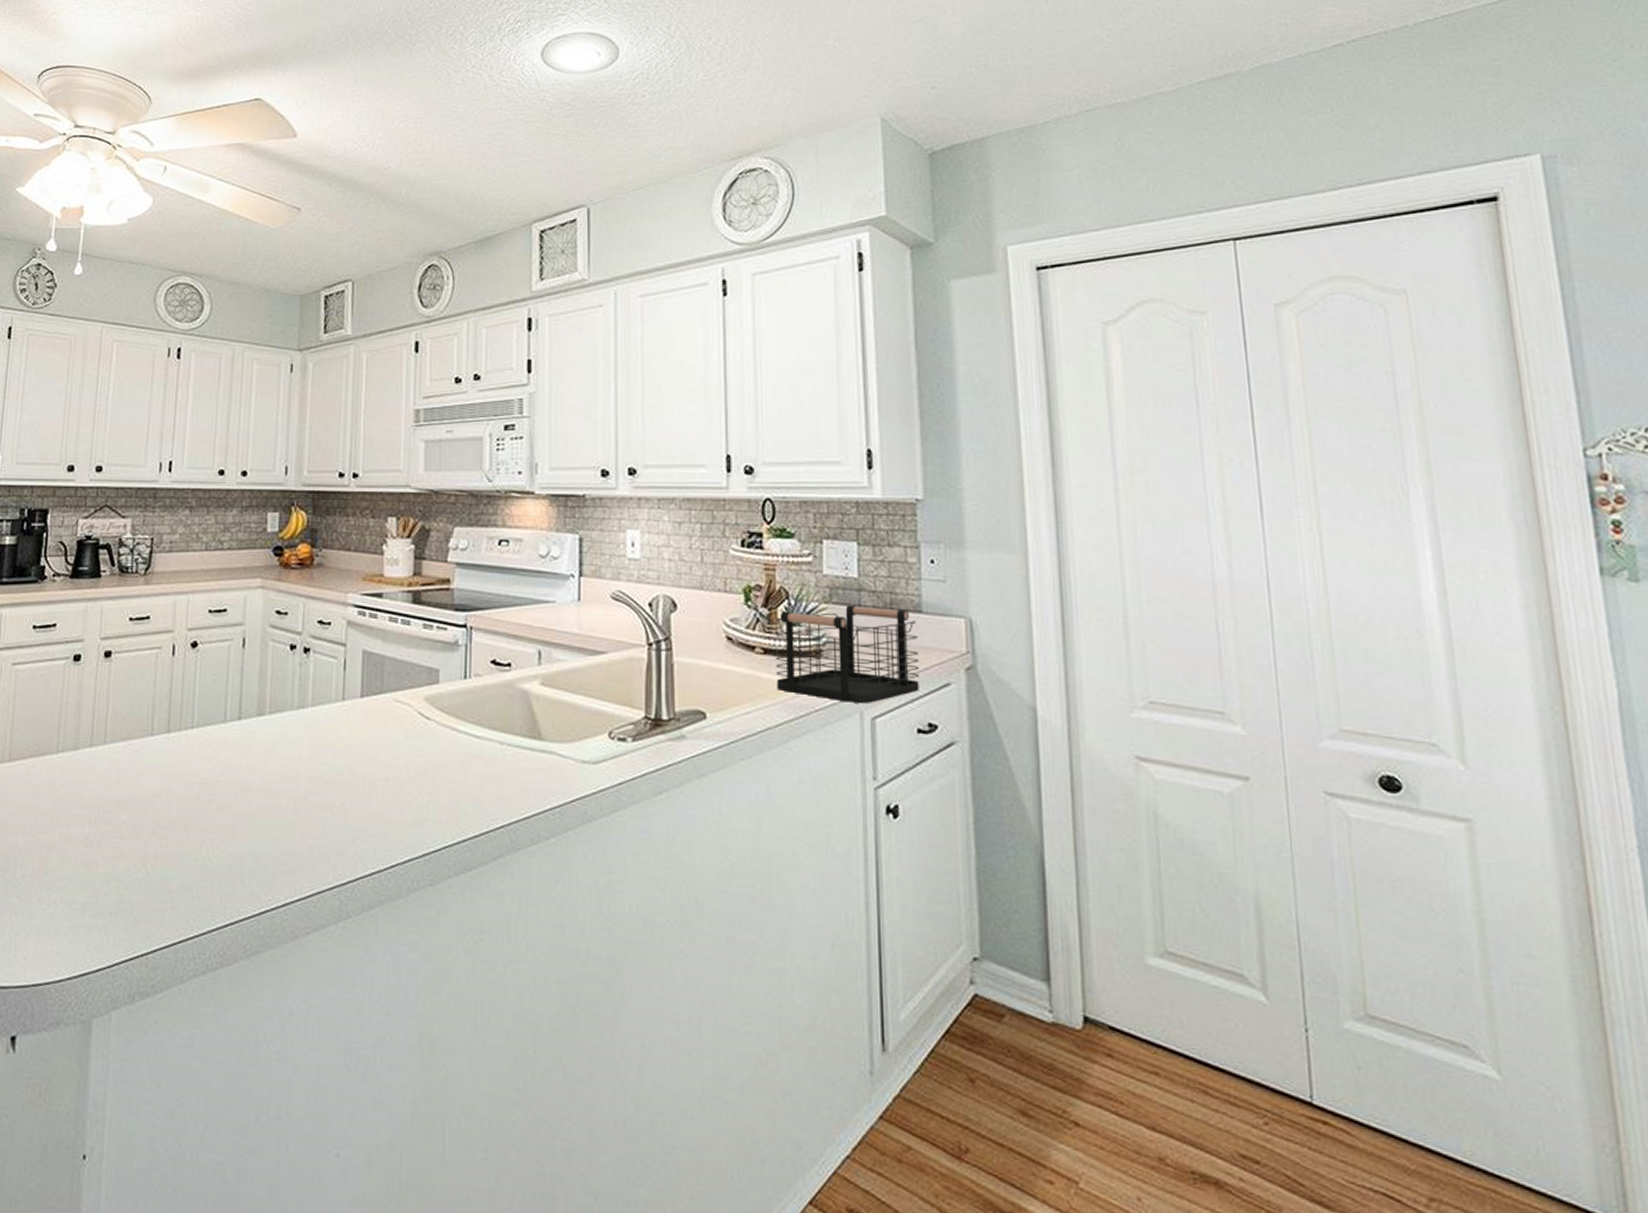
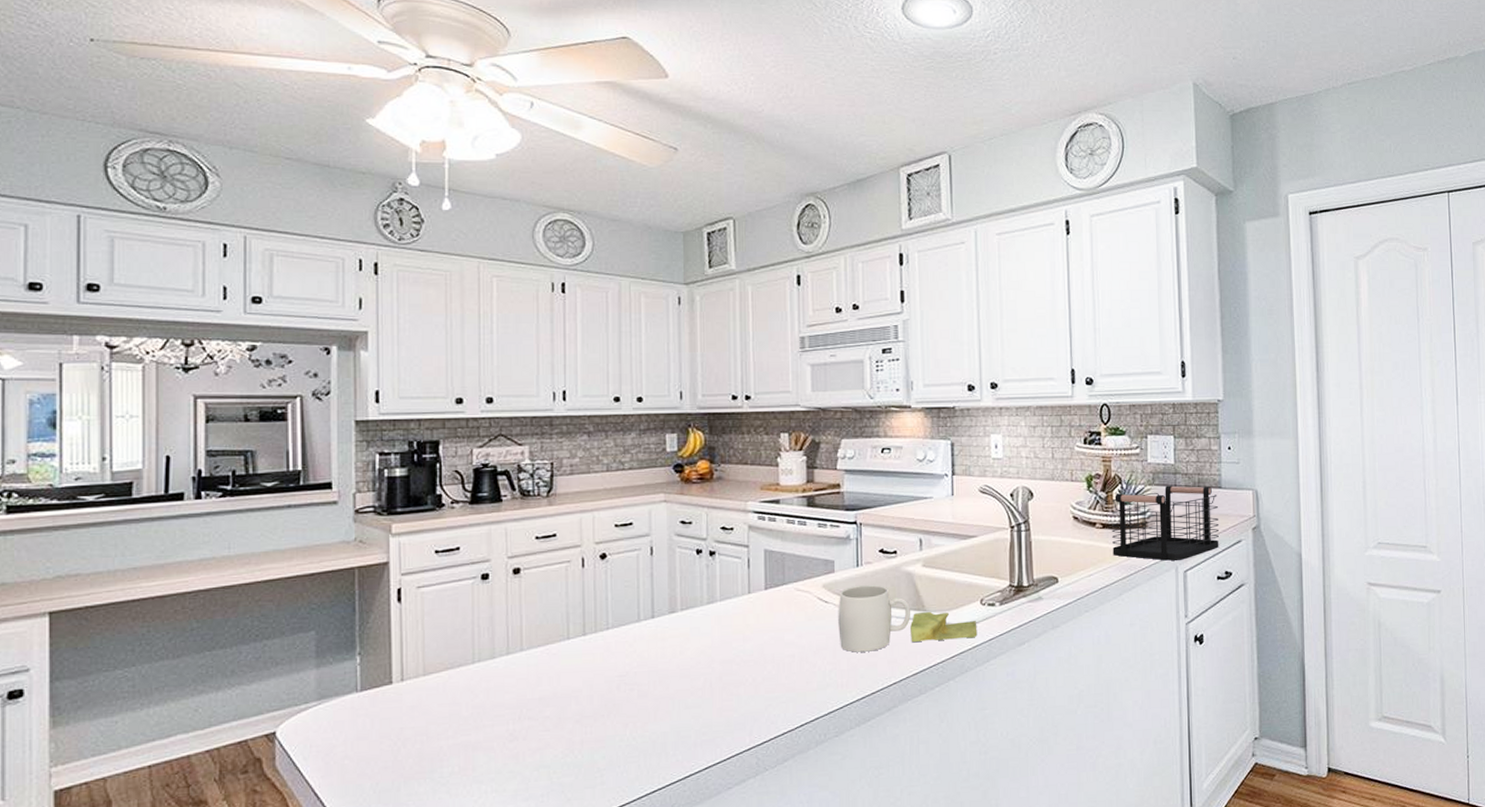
mug: none [439,701,525,784] -> present [837,584,911,653]
sponge: none [523,740,604,779] -> present [910,611,978,643]

